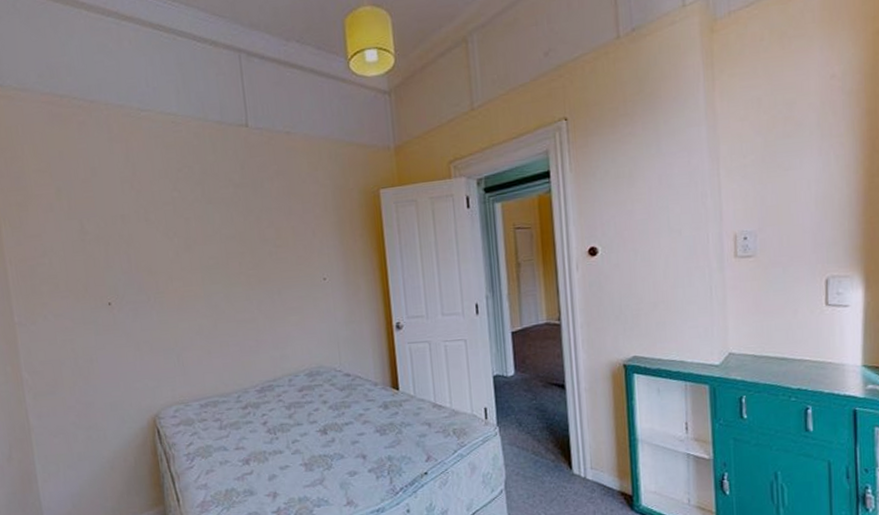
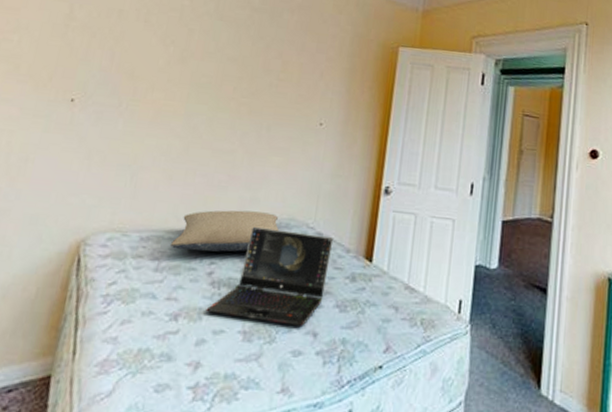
pillow: none [226,365,312,409] -> present [171,210,279,253]
laptop computer: none [269,375,364,454] -> present [206,227,334,326]

